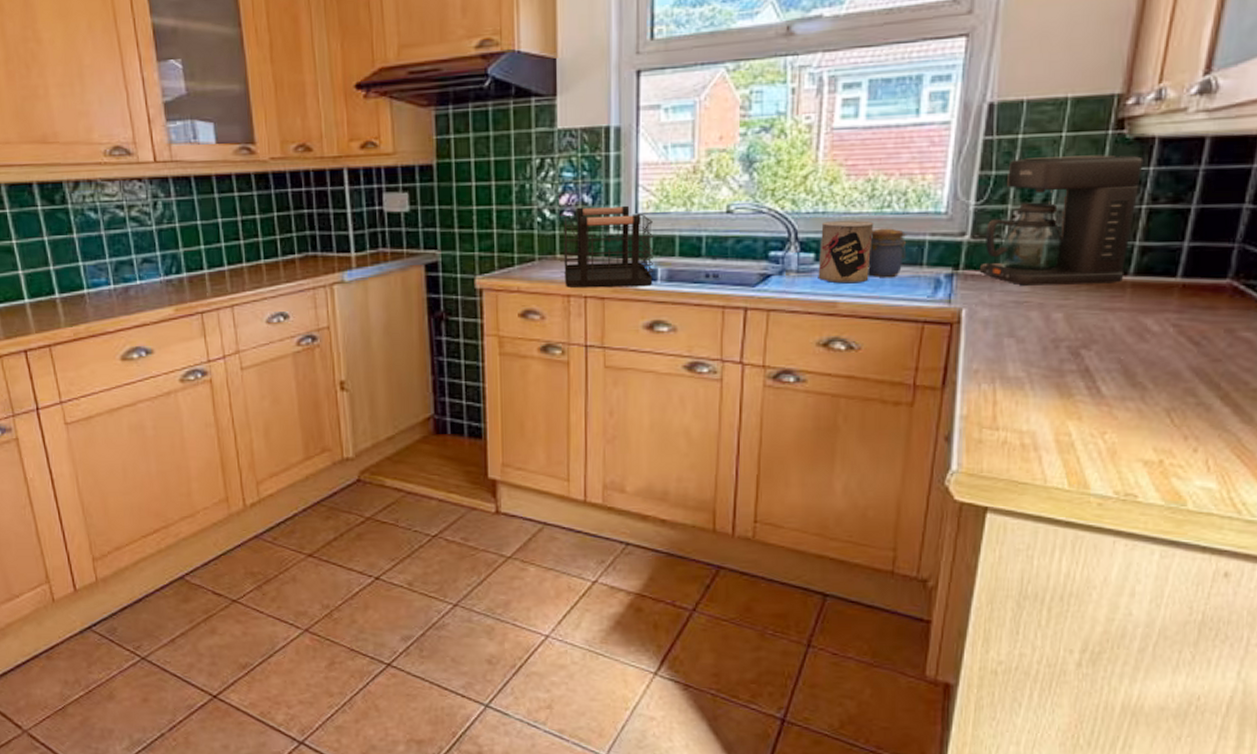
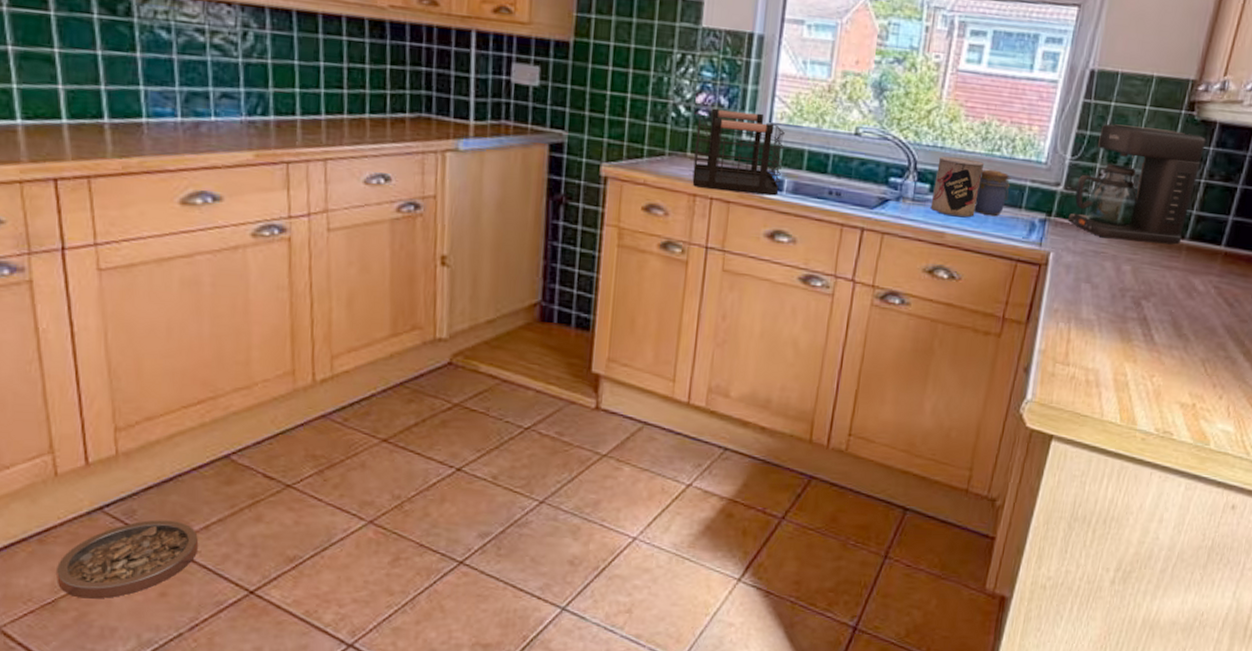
pet bowl: none [63,635,169,705] -> present [56,520,199,599]

